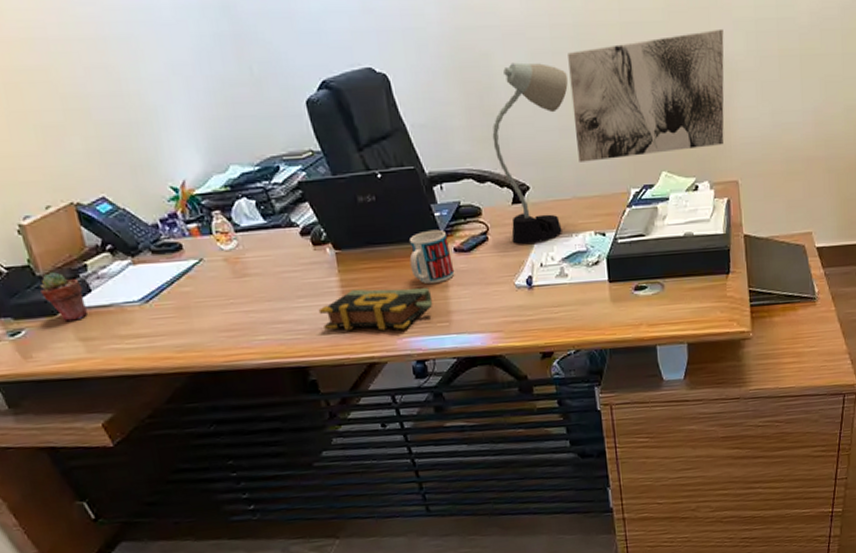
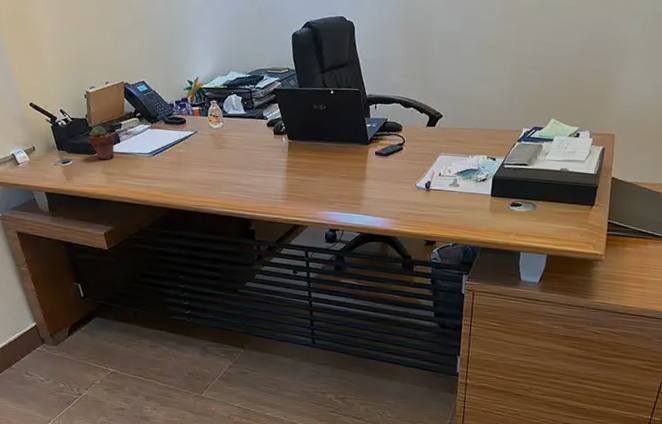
book: present [318,288,433,331] -> none [267,169,352,205]
mug: present [409,229,455,284] -> none [340,136,373,175]
desk lamp: present [492,62,569,244] -> none [421,24,490,158]
wall art: present [568,28,724,162] -> none [485,17,624,105]

